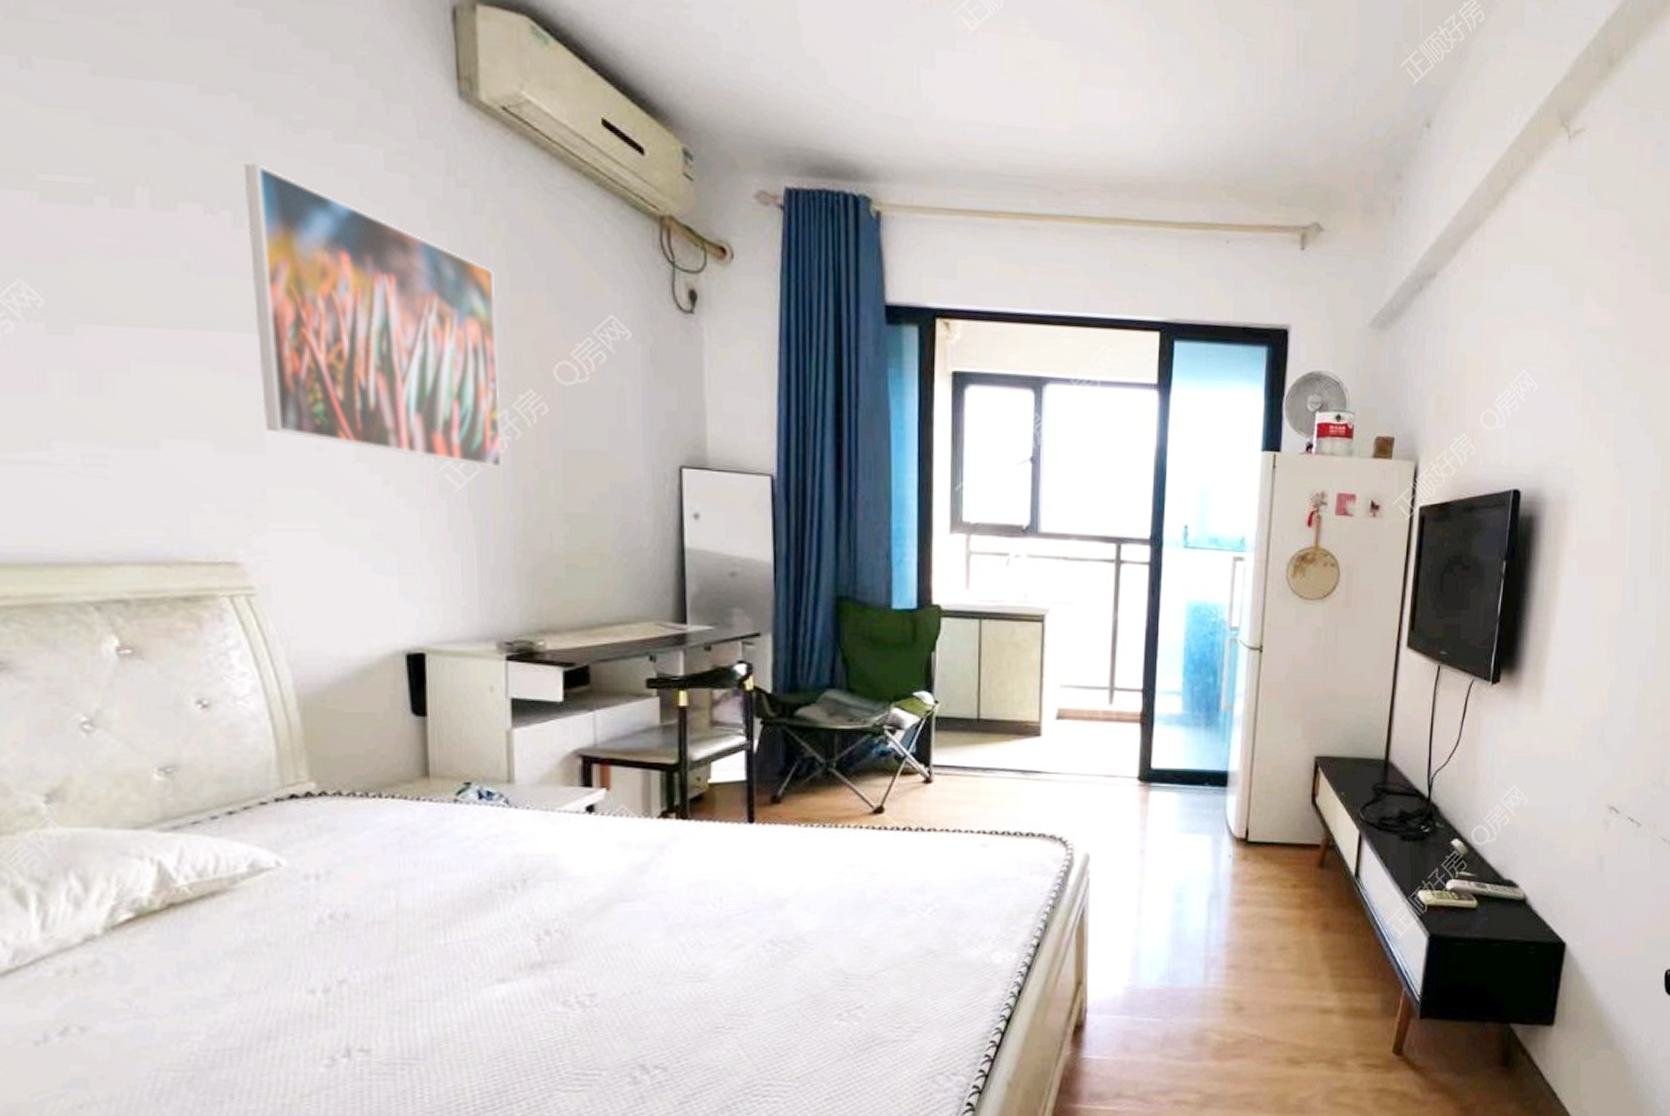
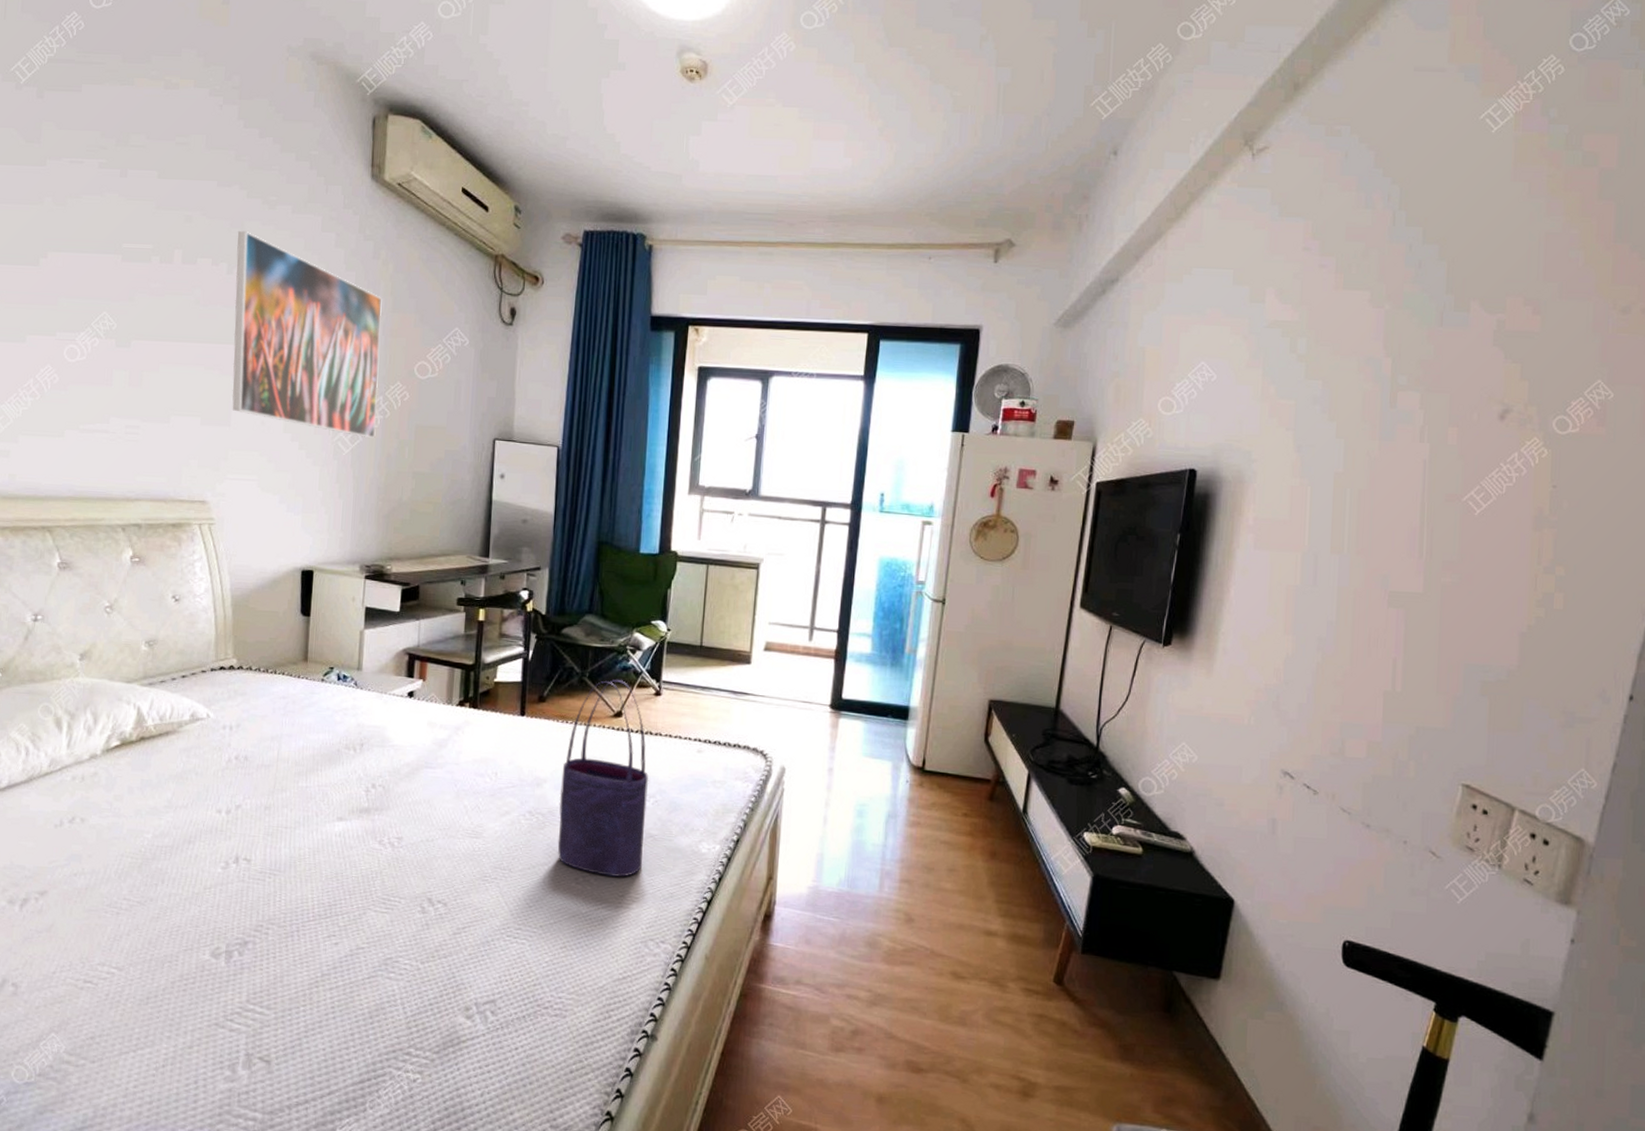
tote bag: none [809,767,924,1007] -> present [557,679,649,878]

